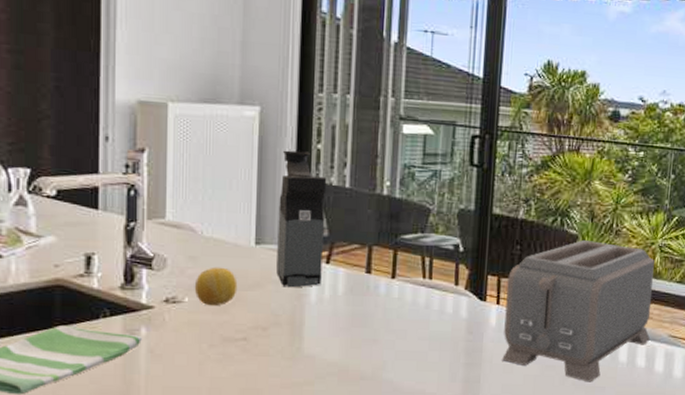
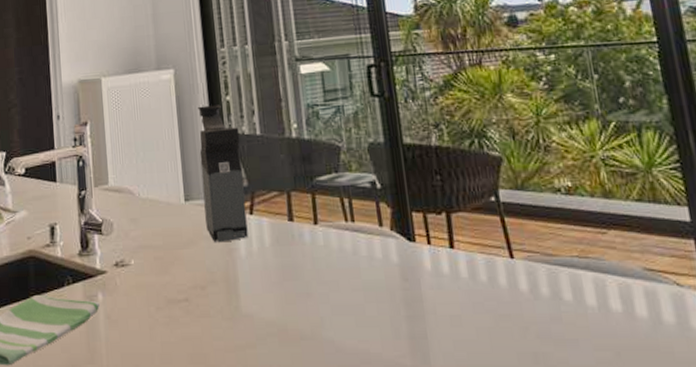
fruit: present [194,267,238,306] -> none [138,227,175,268]
toaster: present [502,240,654,382] -> none [433,161,621,334]

